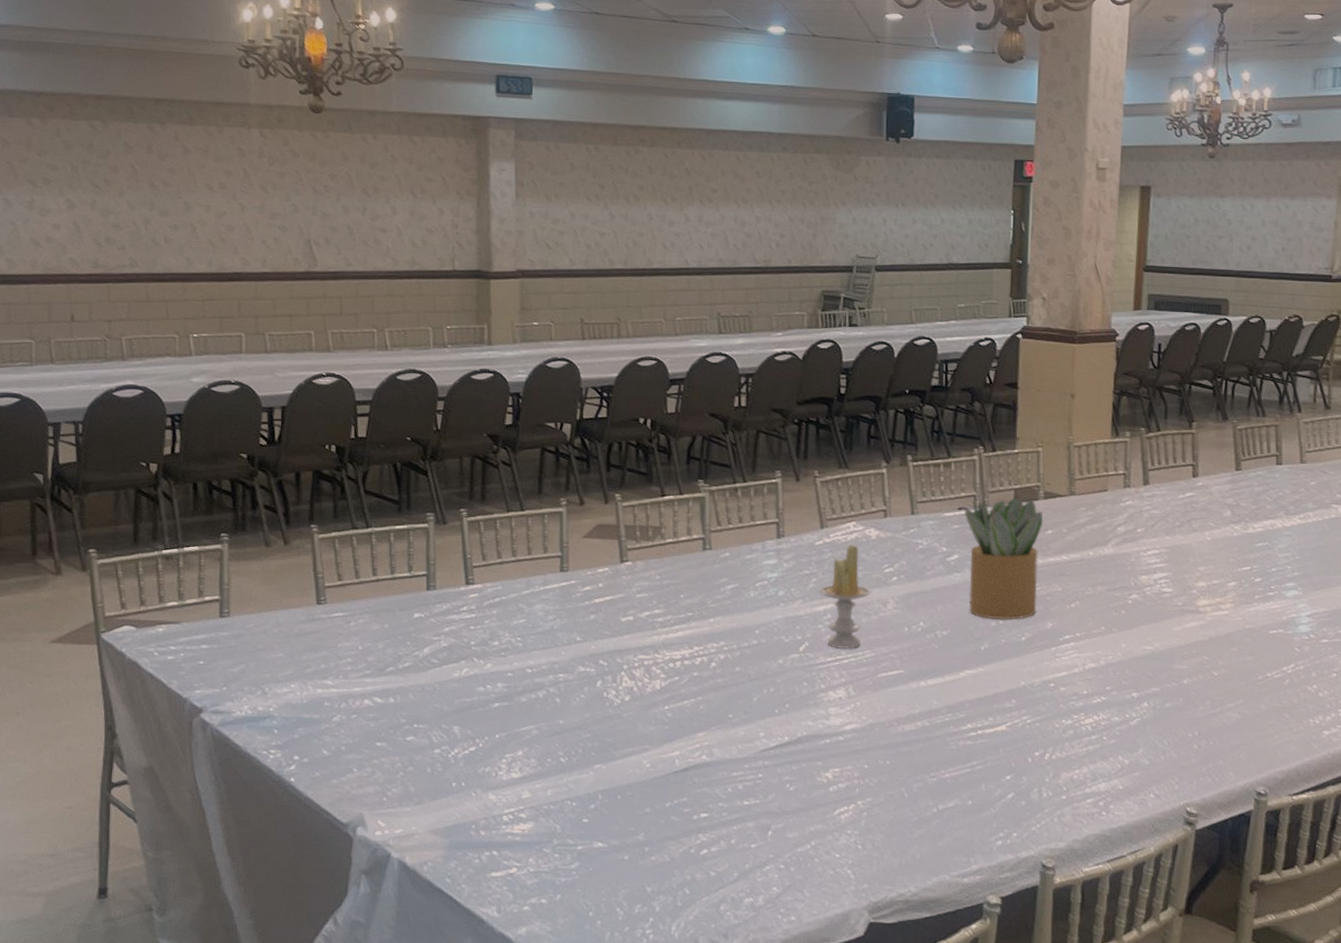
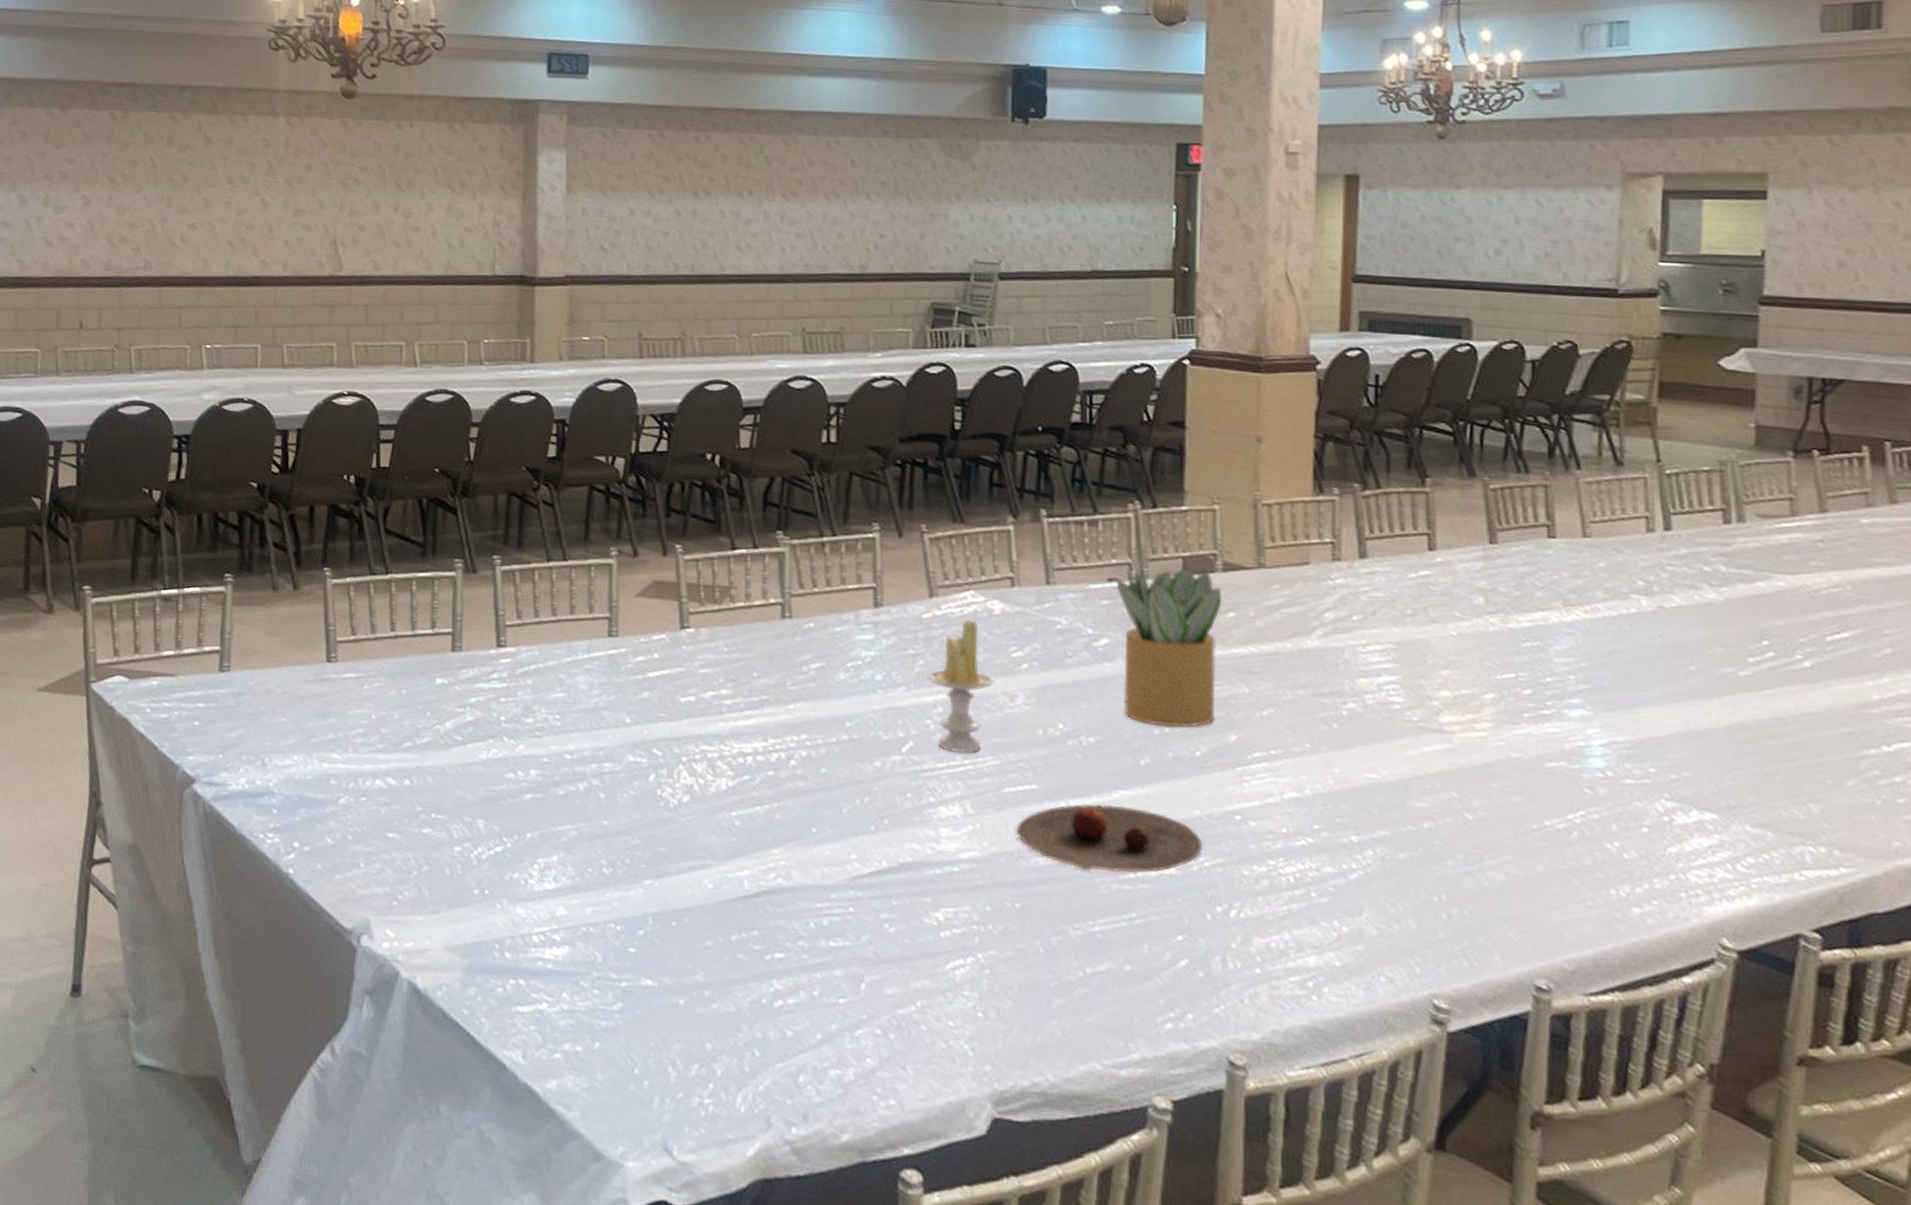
plate: none [887,681,1027,733] -> present [1016,803,1204,874]

